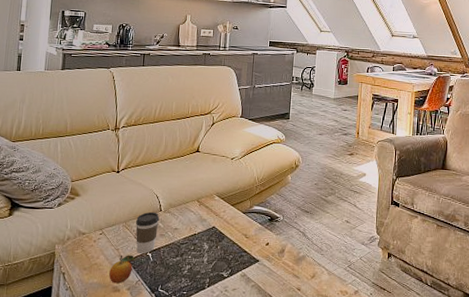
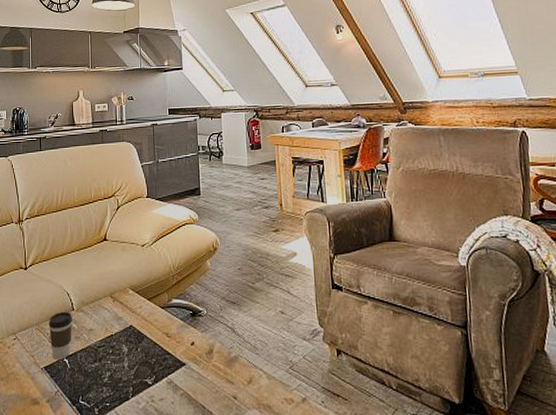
fruit: present [108,255,139,284] -> none [26,362,55,395]

